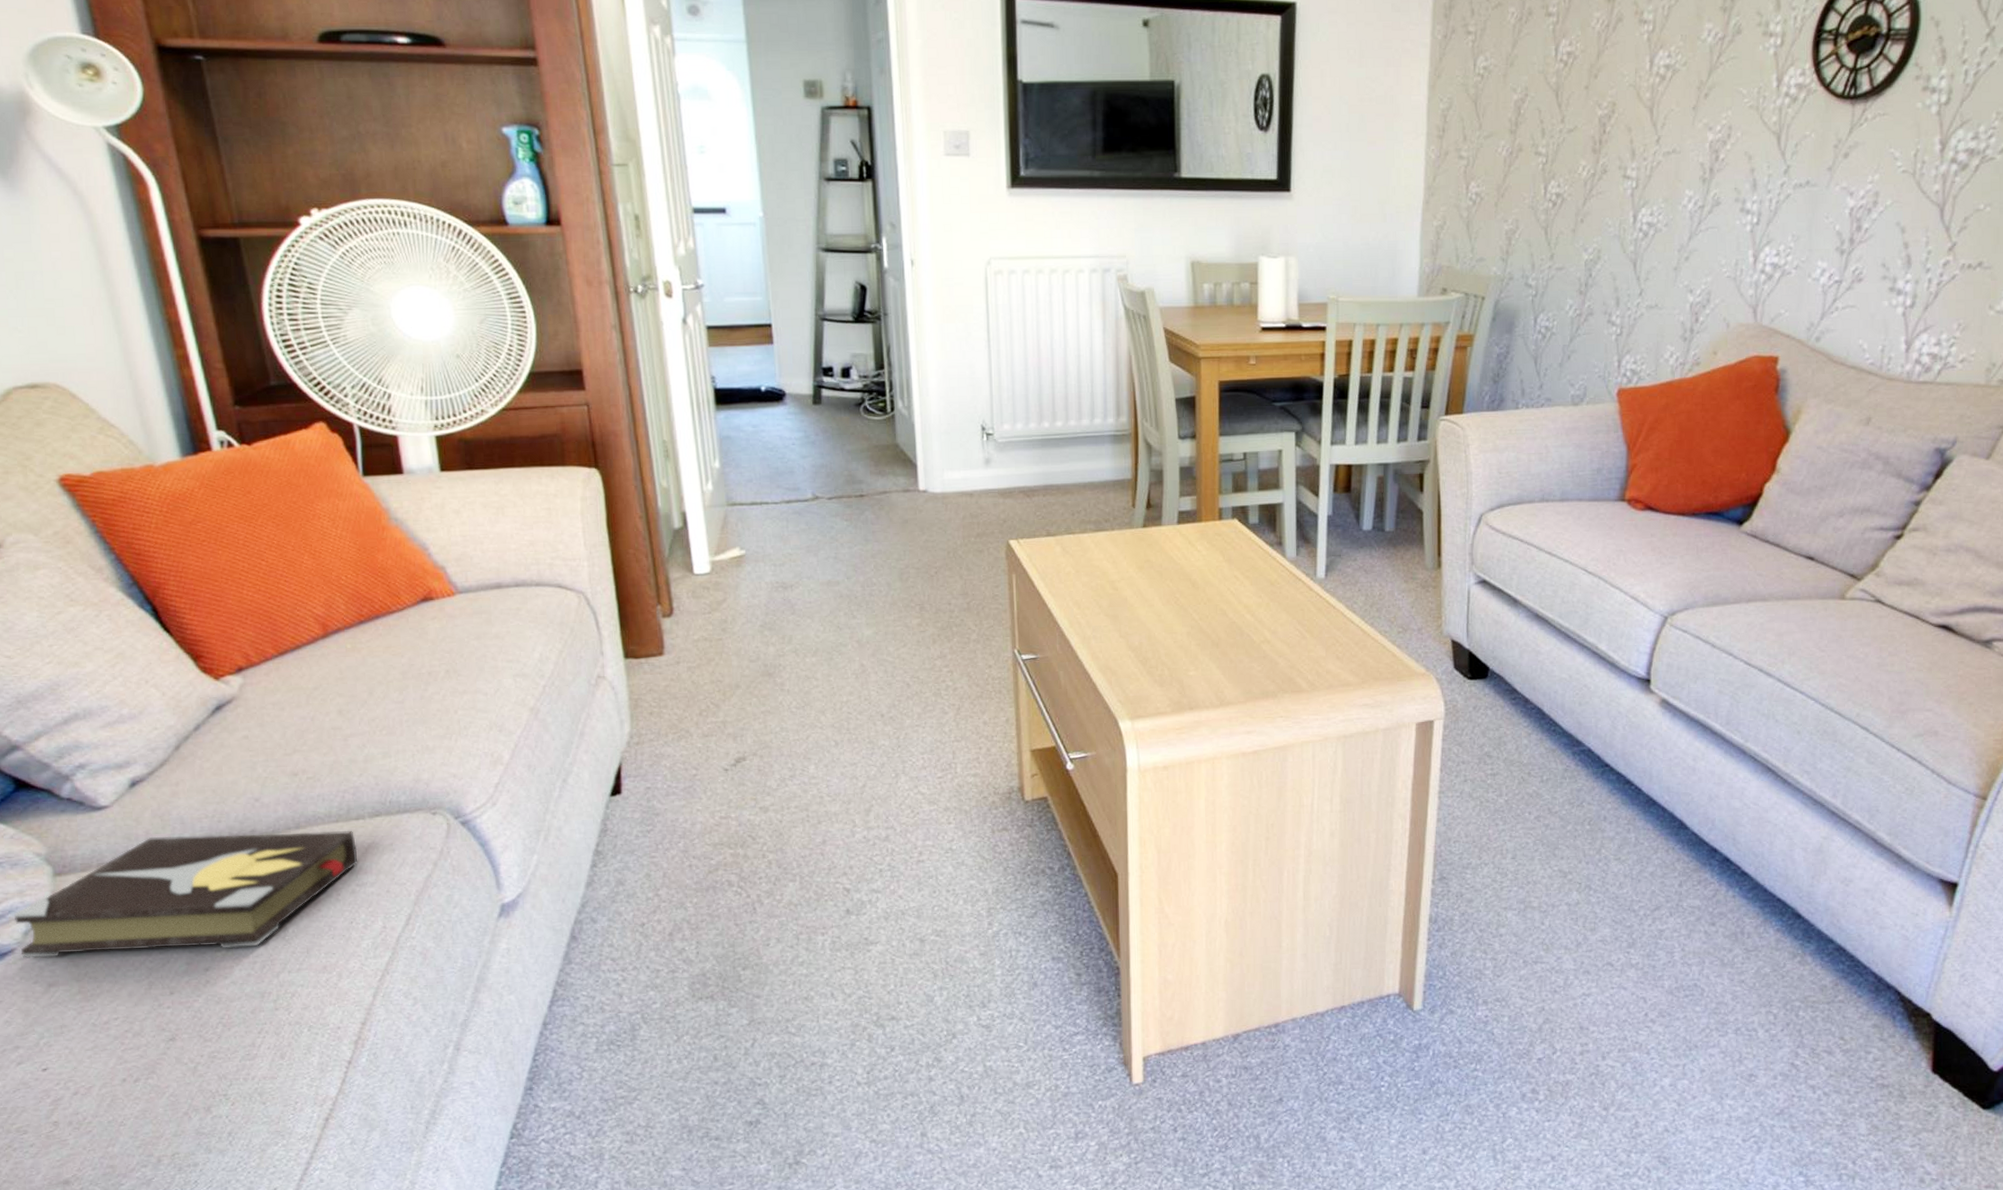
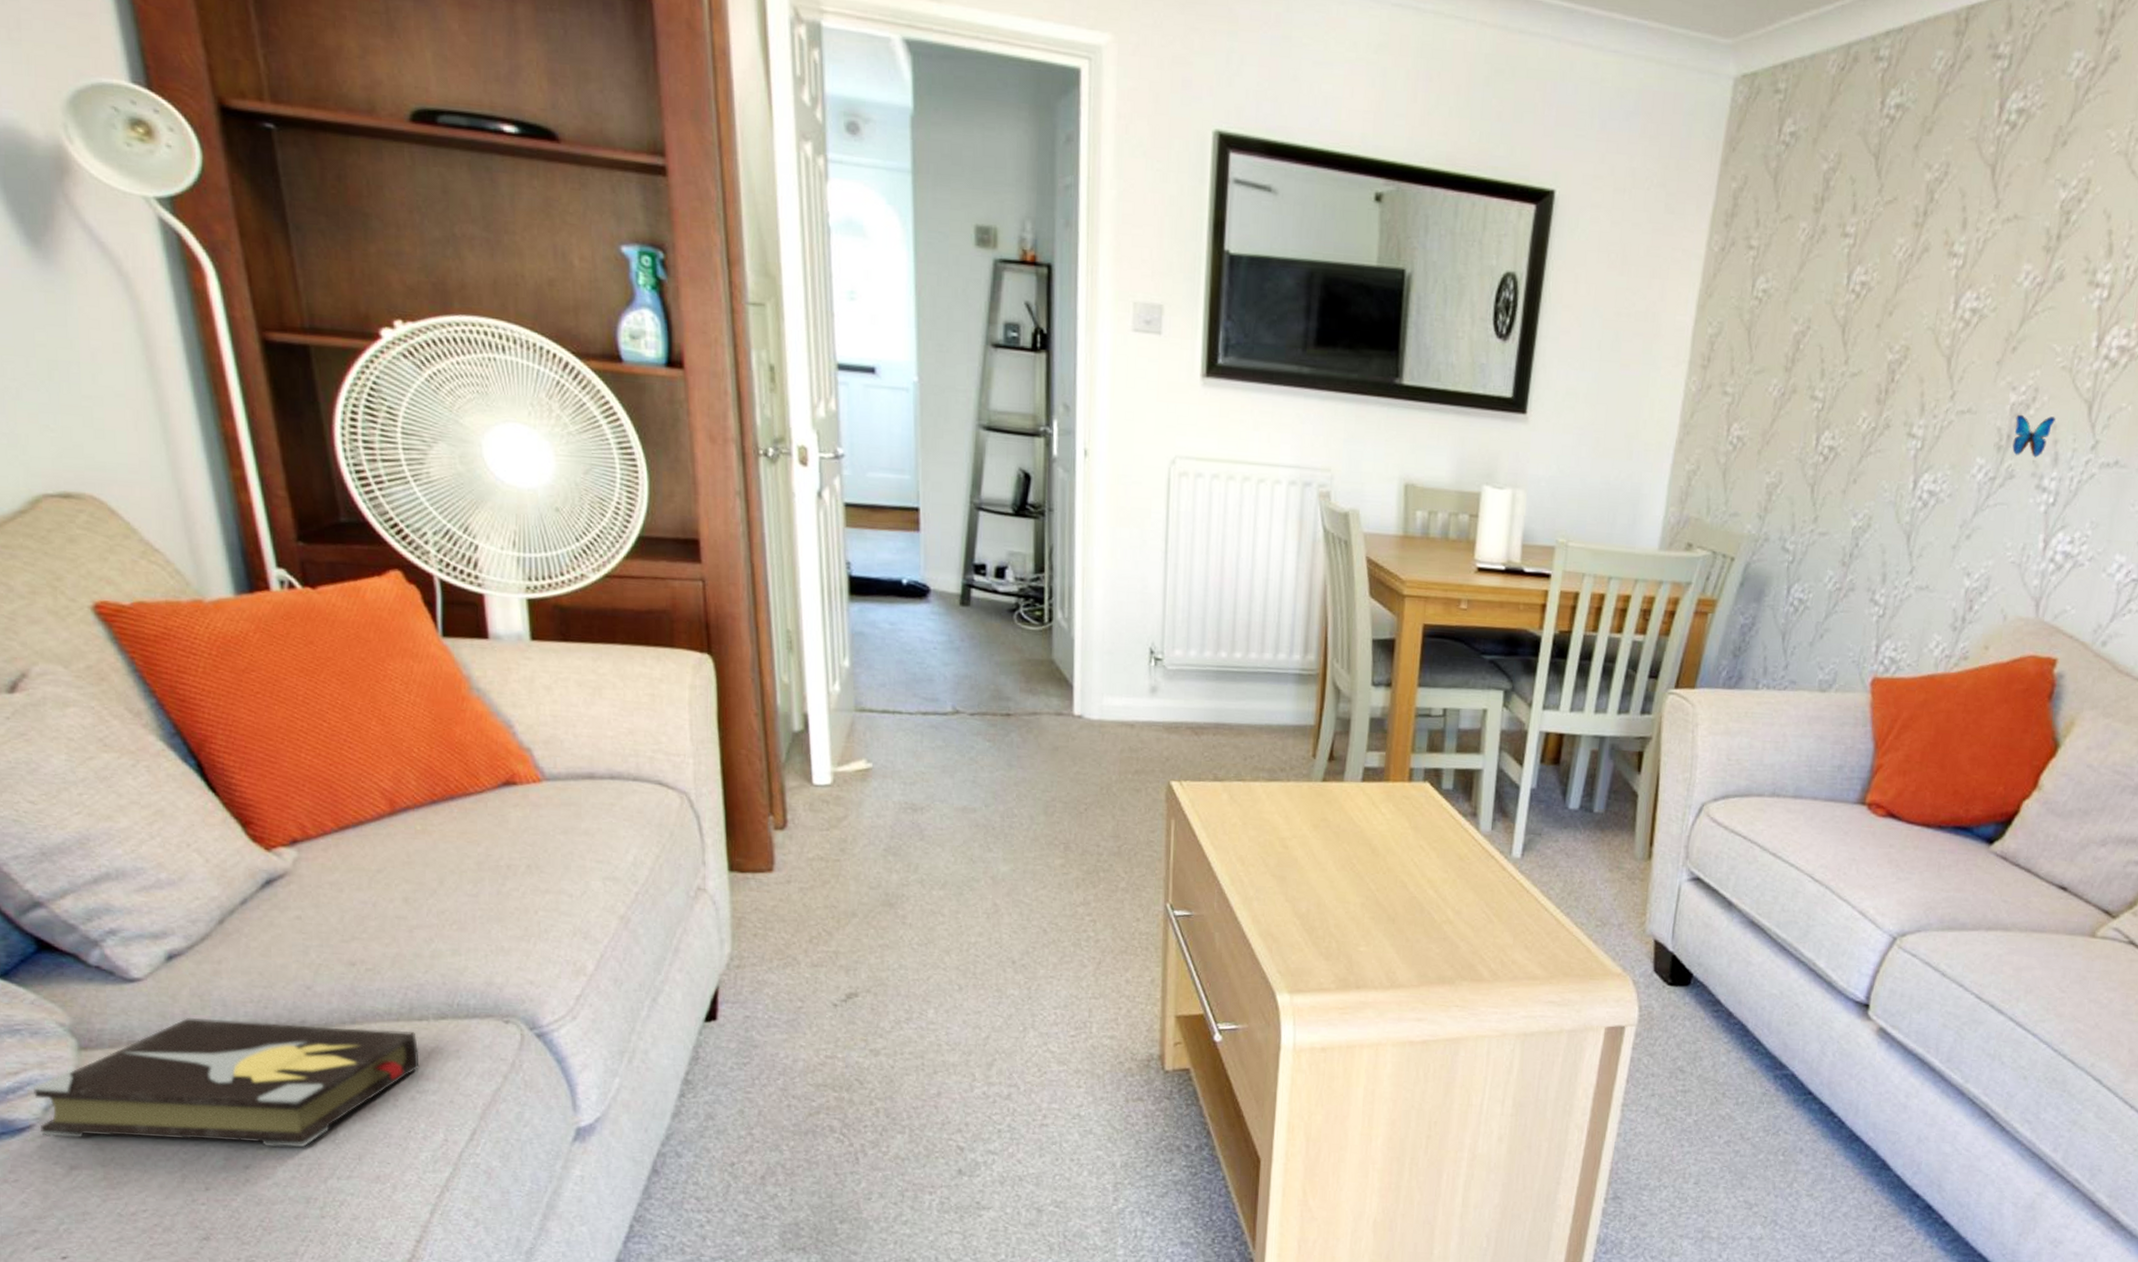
butterfly: none [1715,149,1750,186] -> present [2012,414,2056,458]

